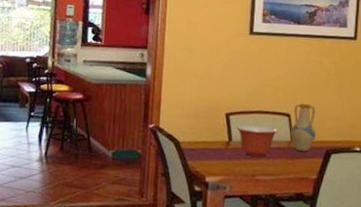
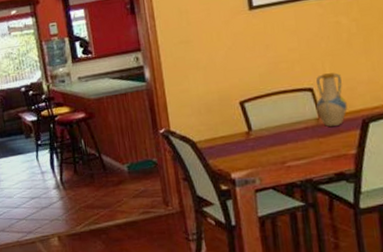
mixing bowl: present [236,125,278,157] -> none [254,107,302,143]

